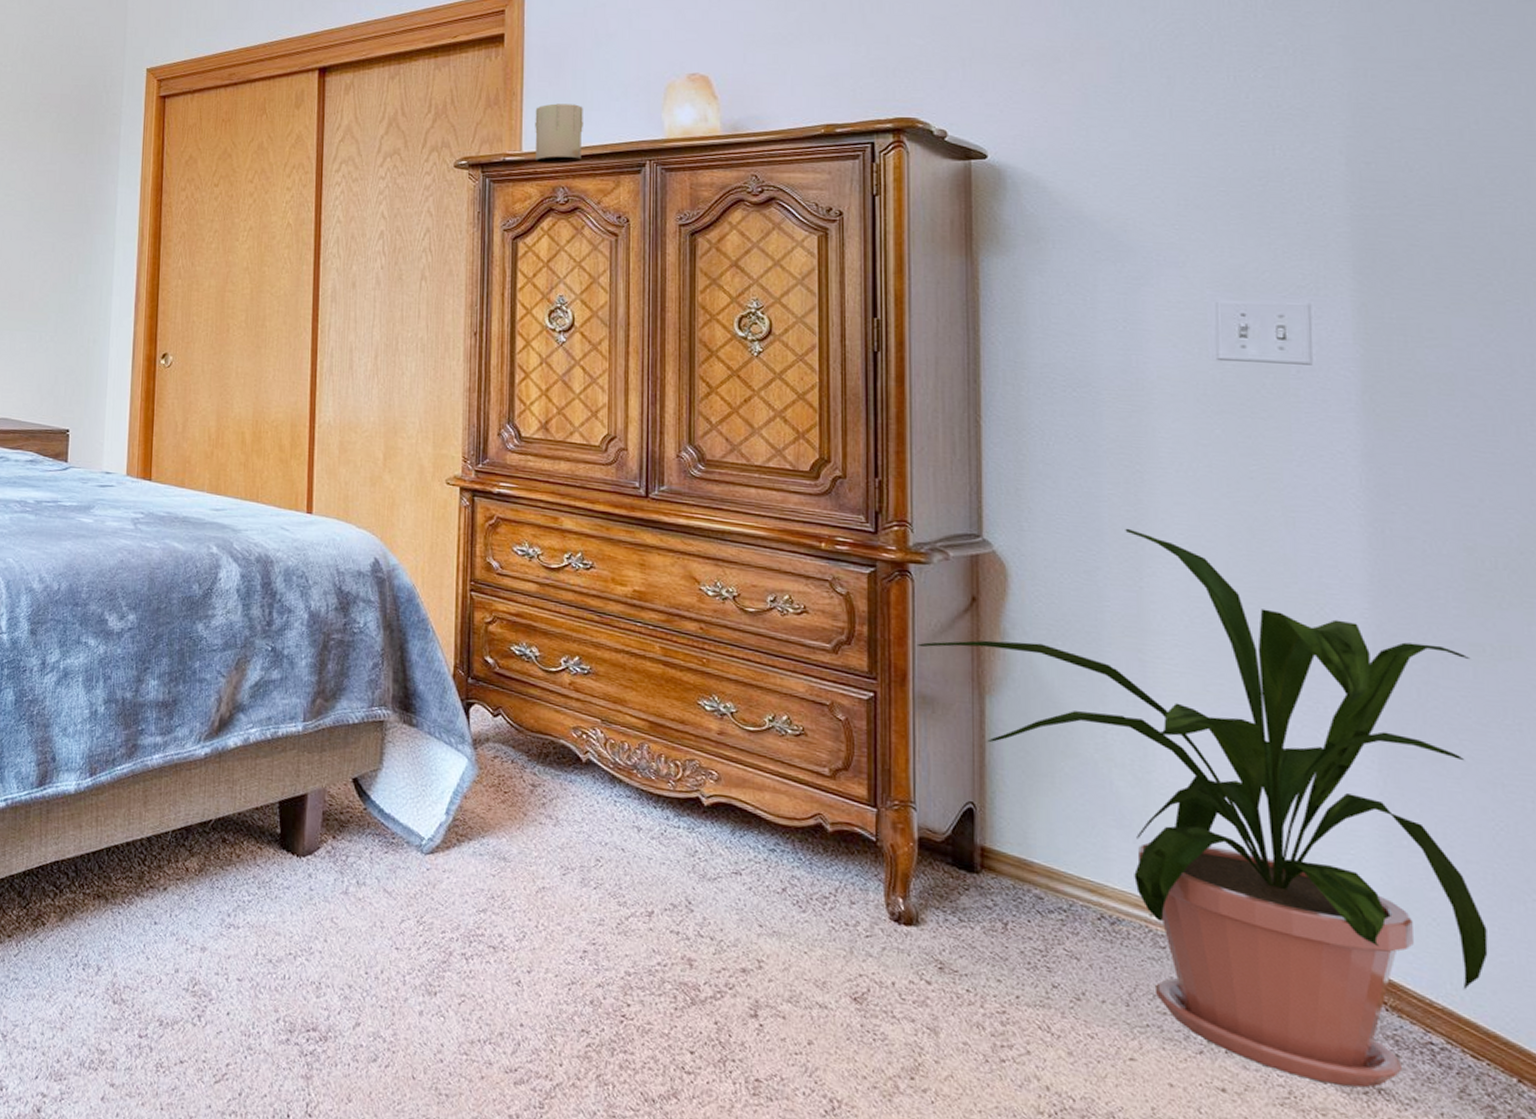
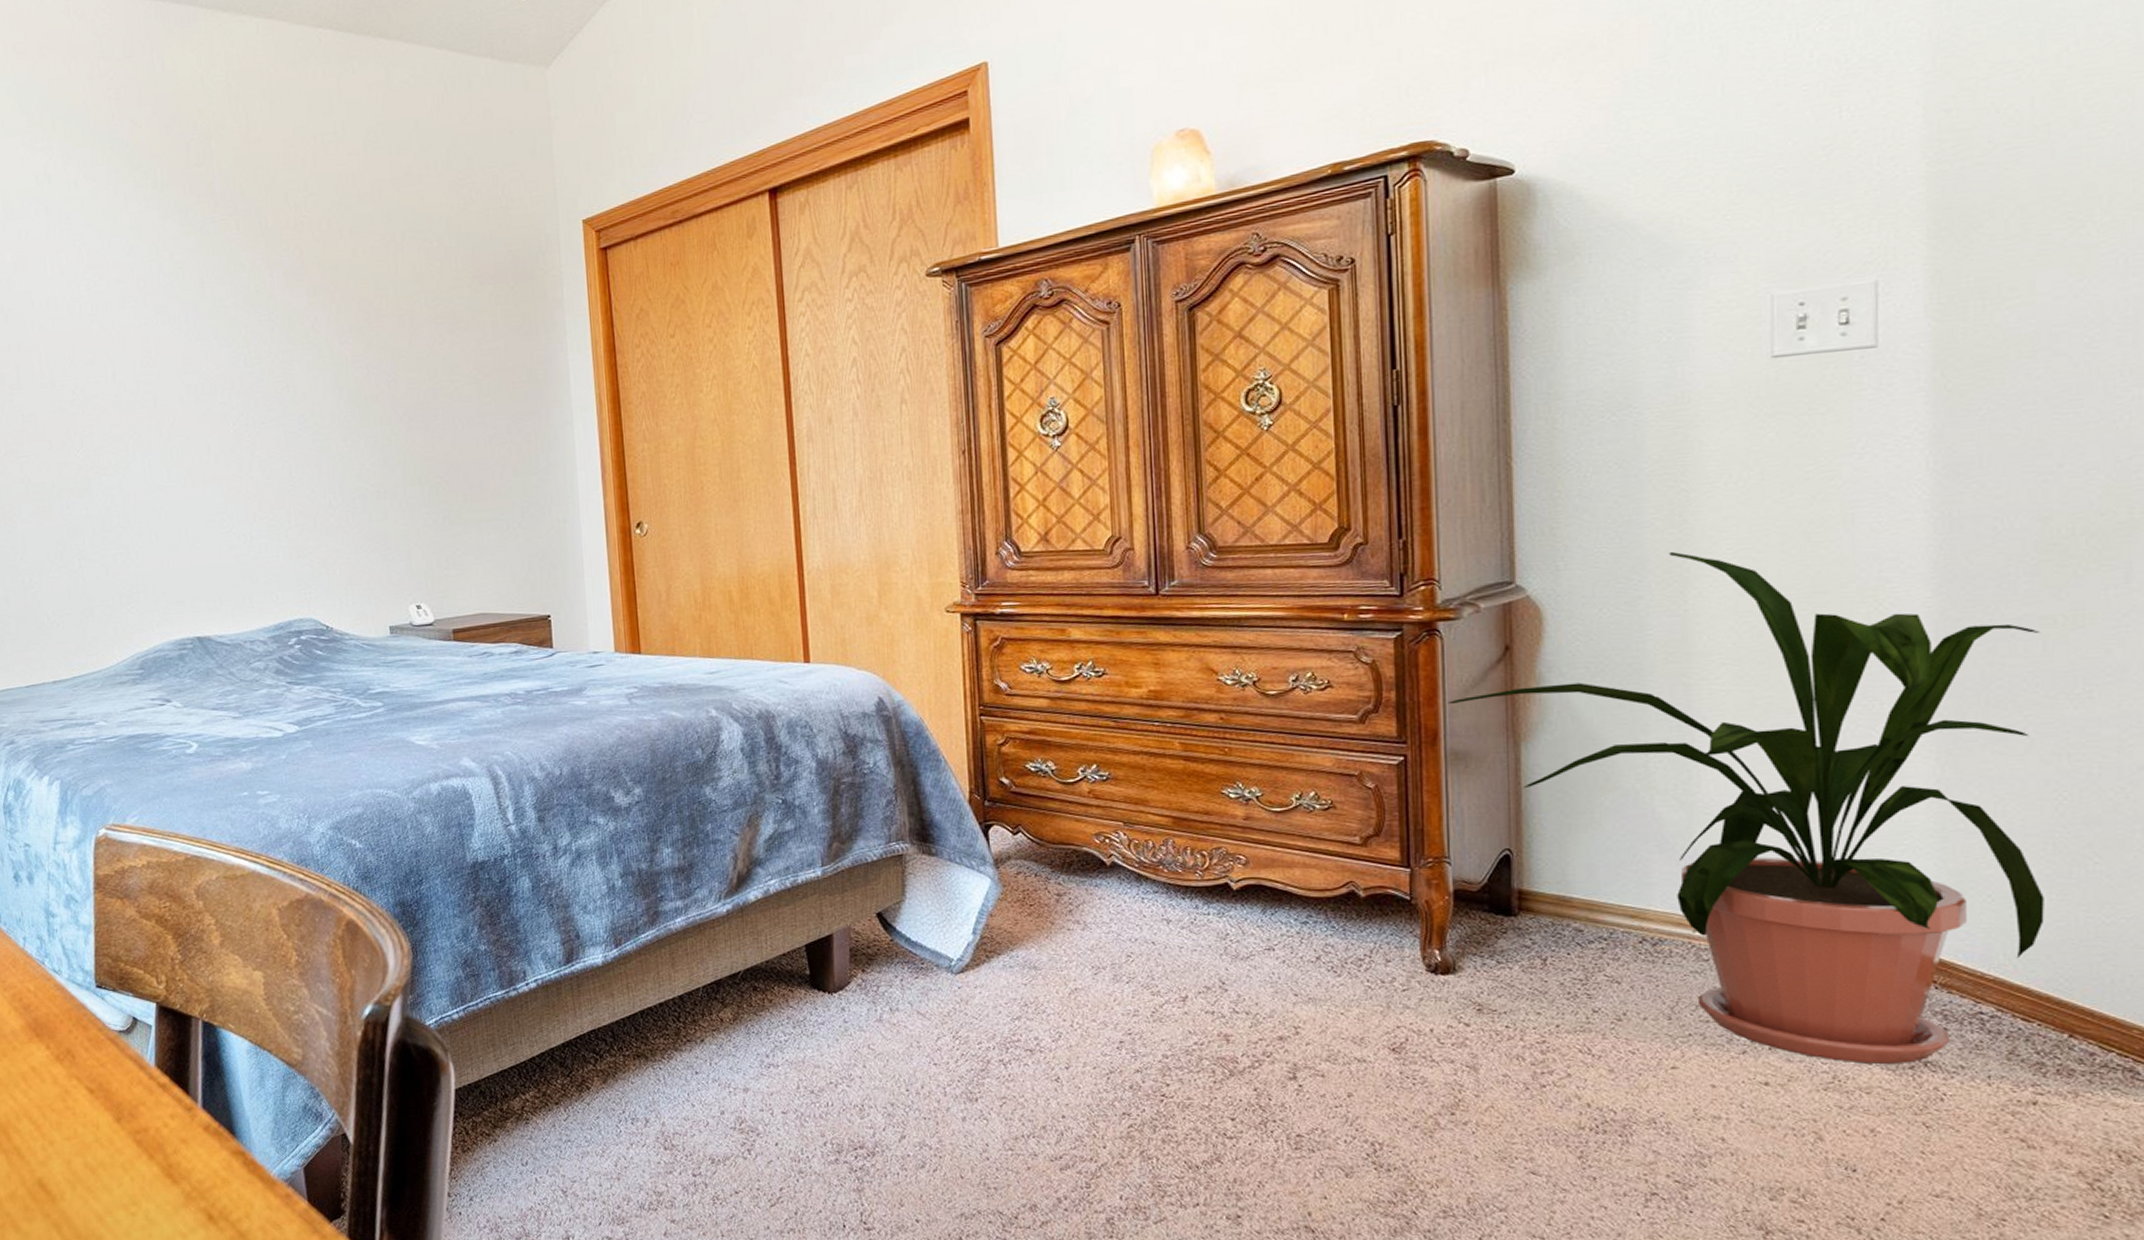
candle: present [534,103,583,164] -> none [1010,185,1064,257]

